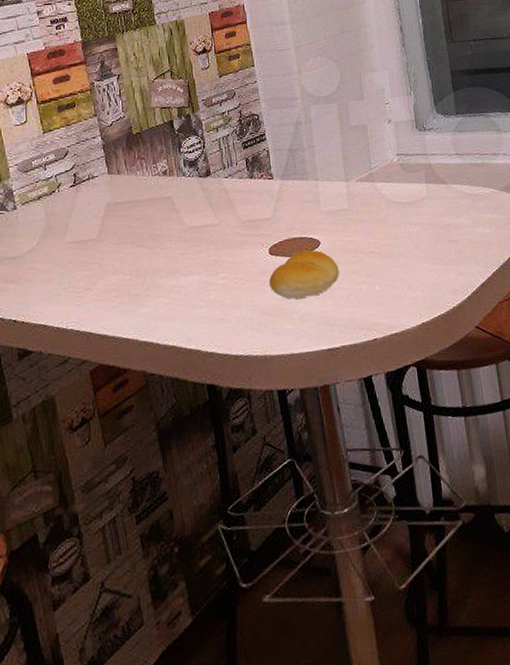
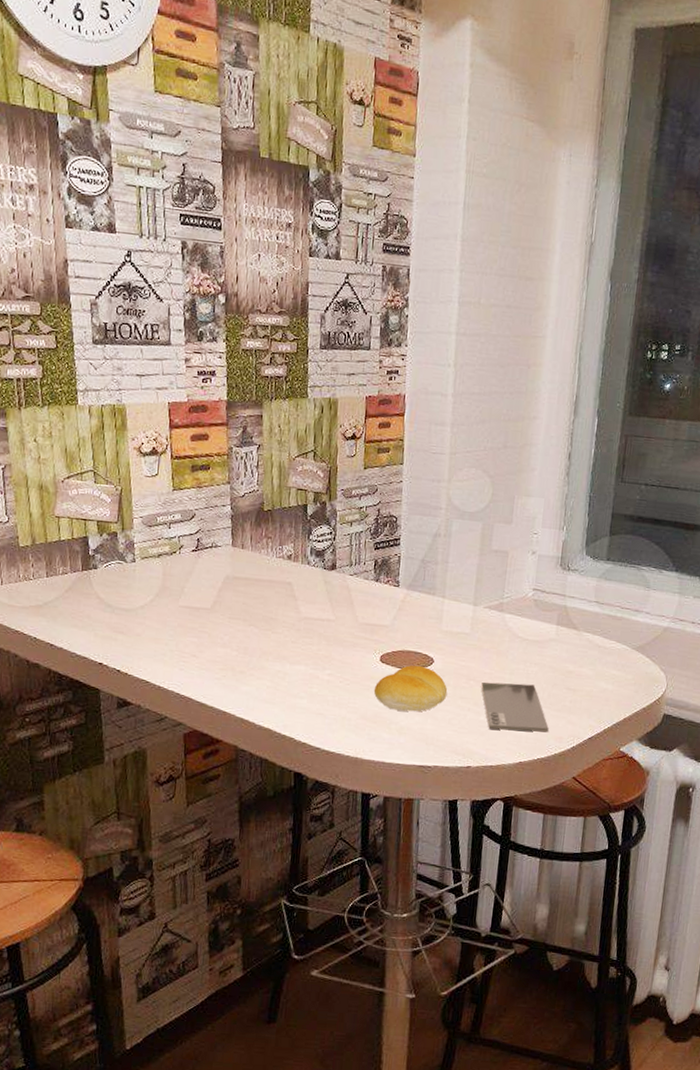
smartphone: none [369,244,442,297] -> present [481,681,549,733]

